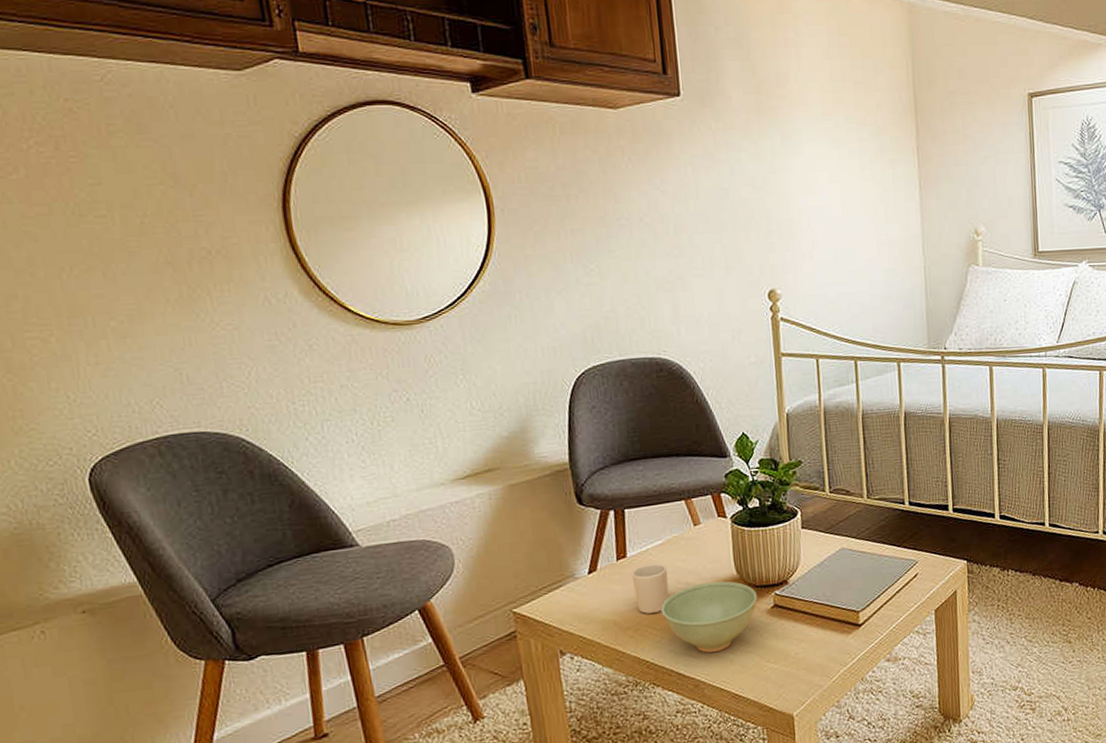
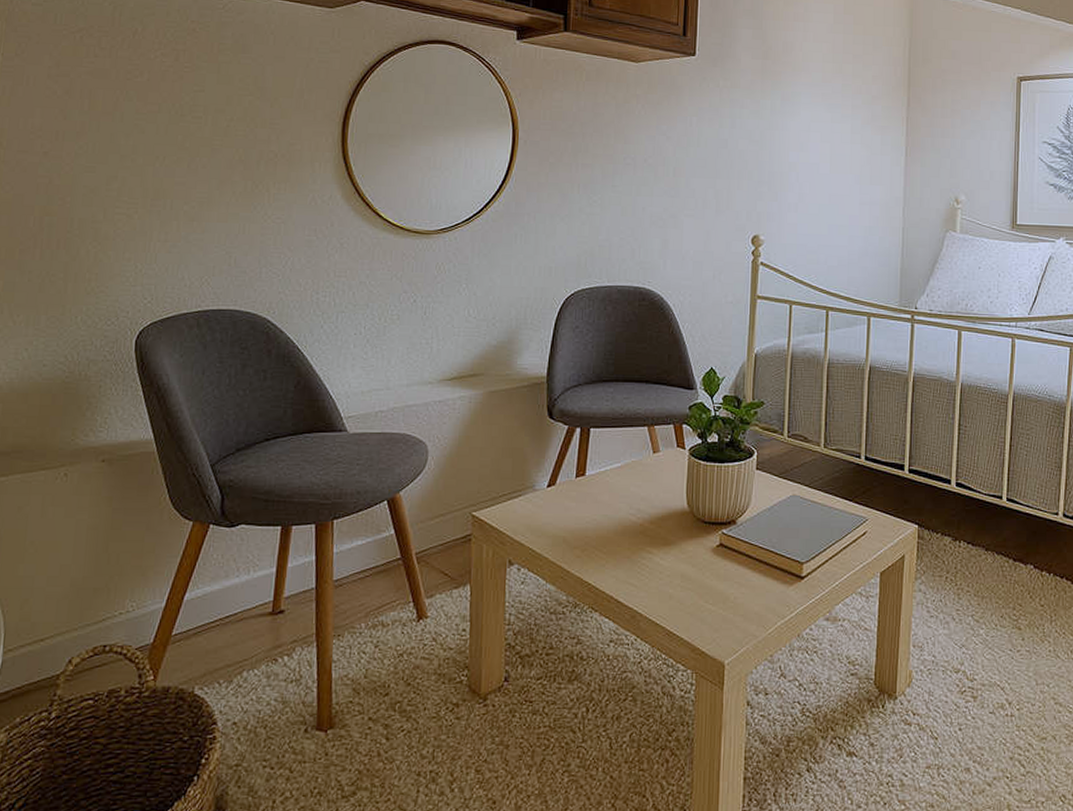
mug: present [631,563,669,614] -> none [587,484,622,535]
bowl: present [660,581,758,654] -> none [609,511,705,585]

